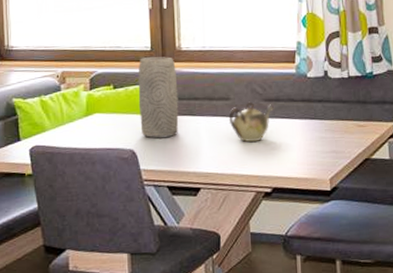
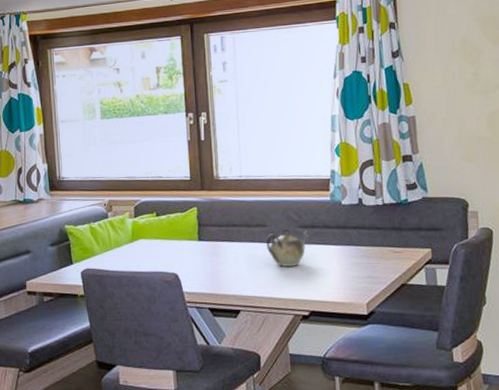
vase: present [138,57,179,139] -> none [179,186,218,263]

